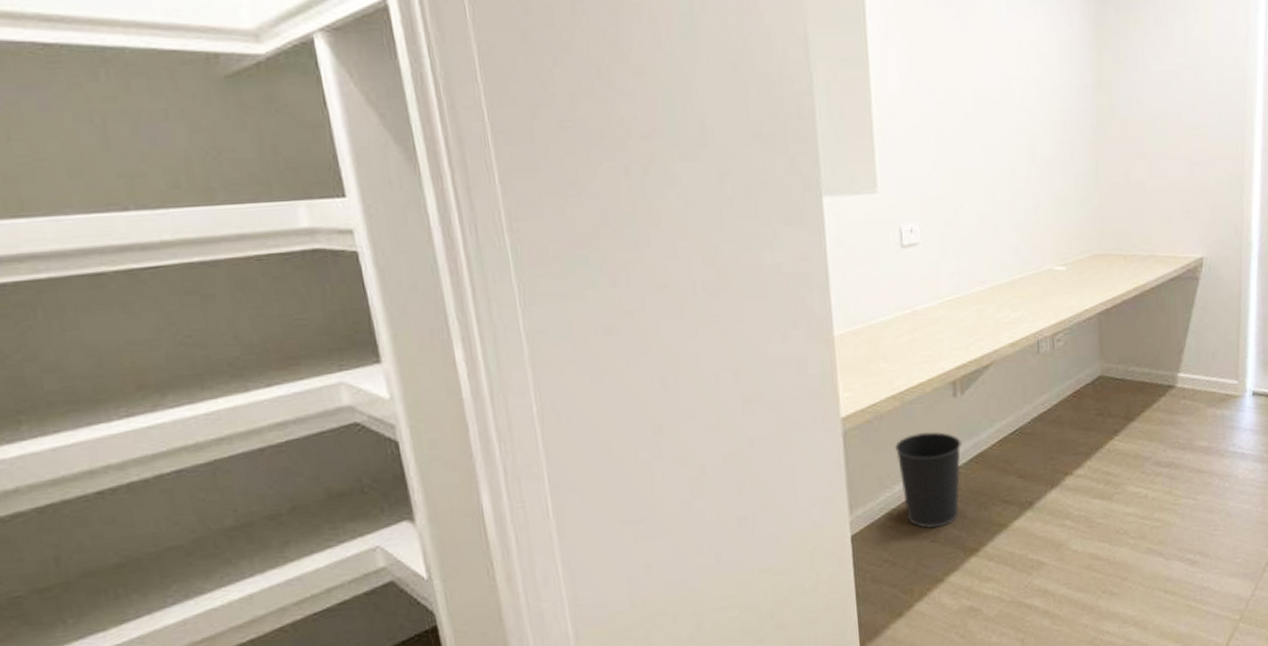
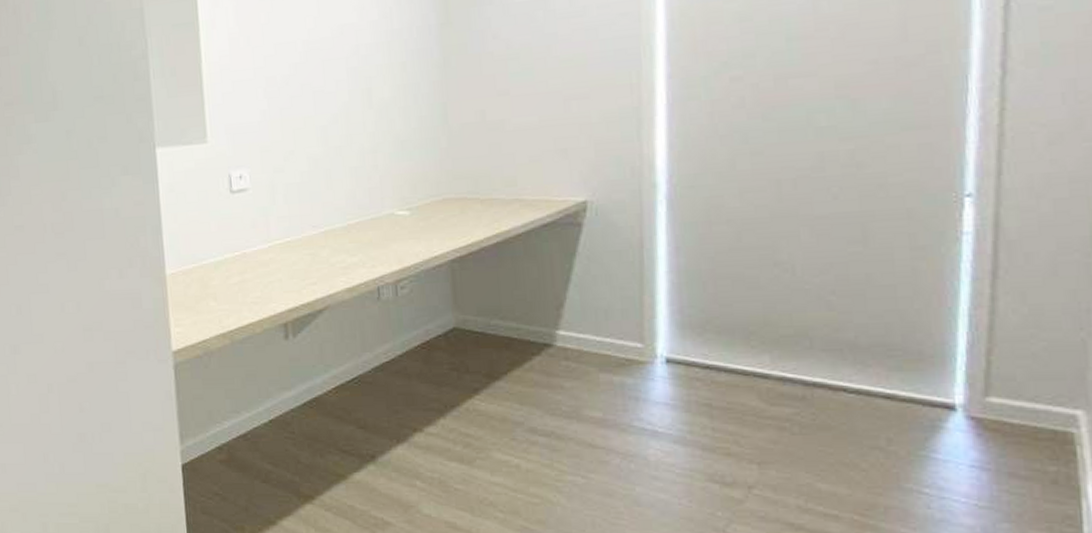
wastebasket: present [895,432,962,528] -> none [225,372,294,469]

